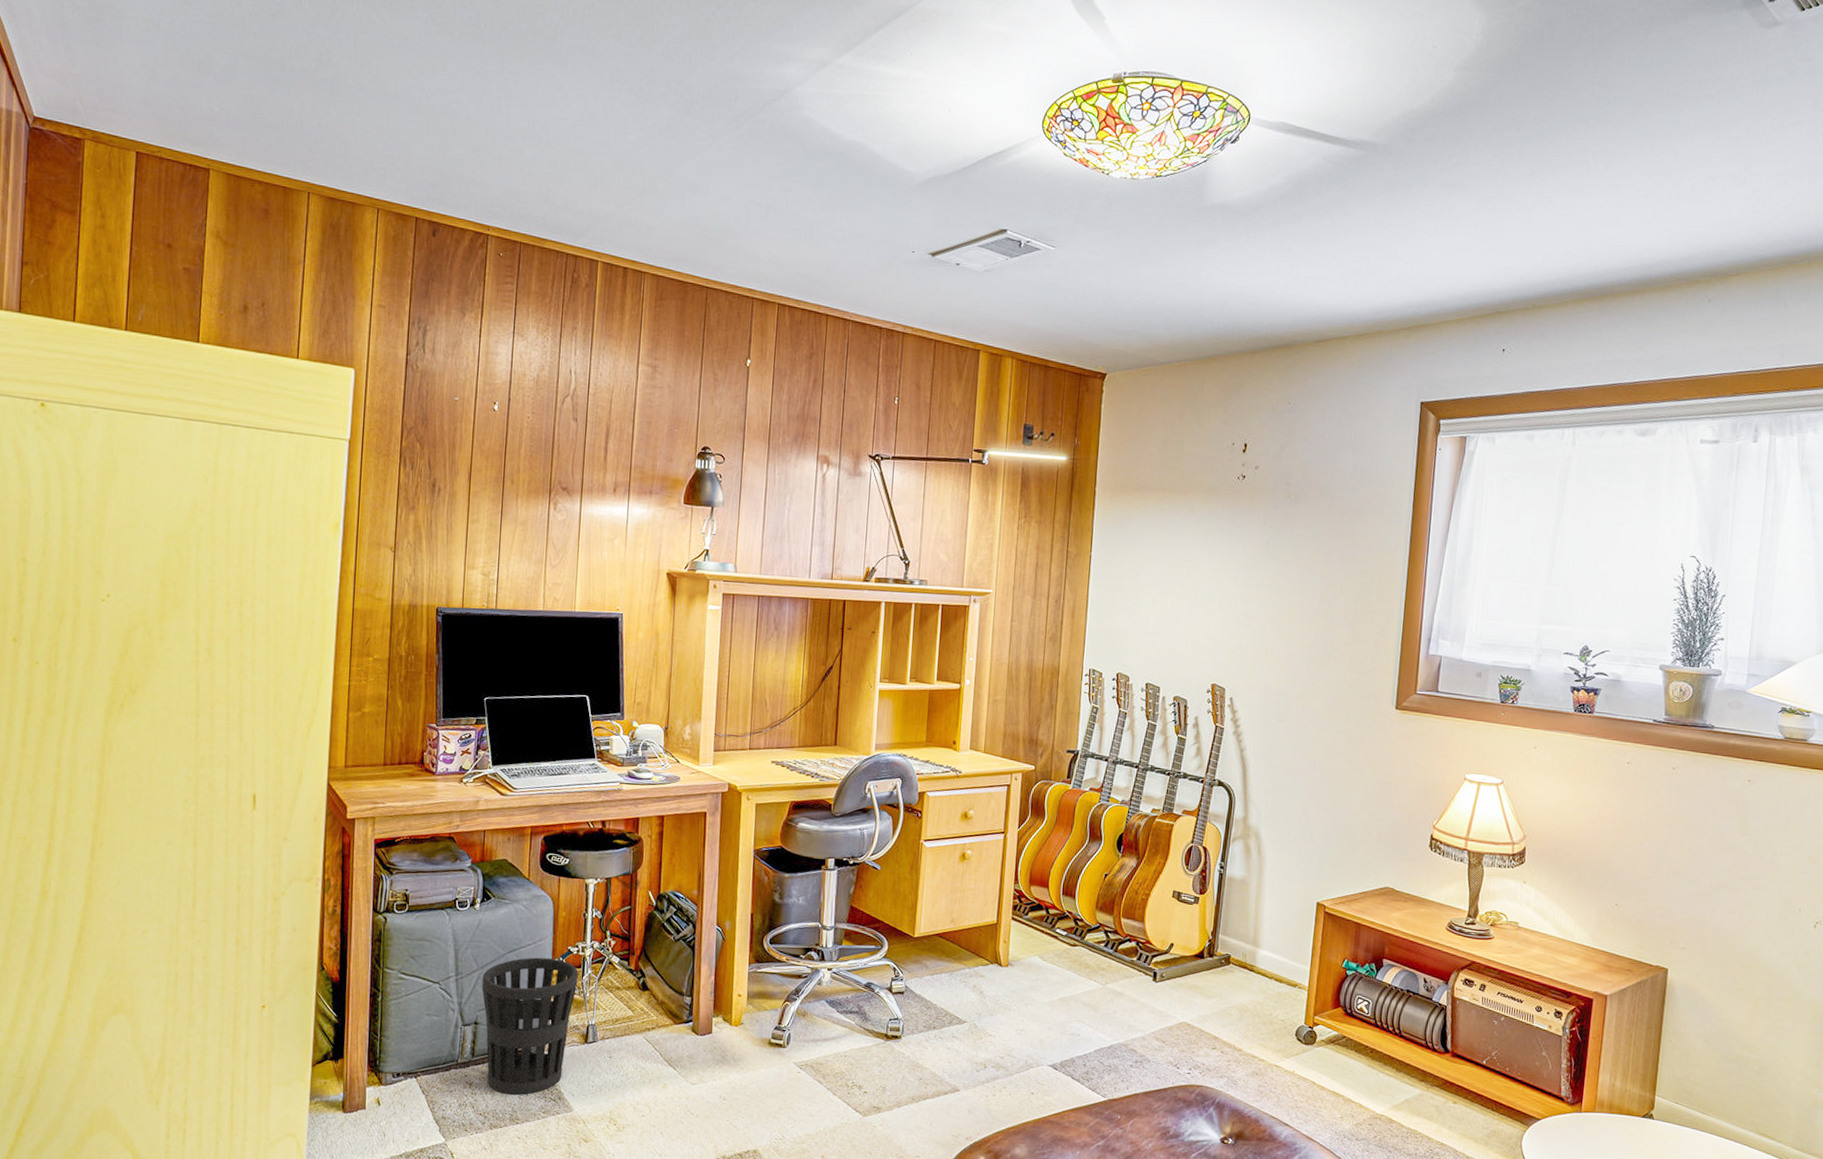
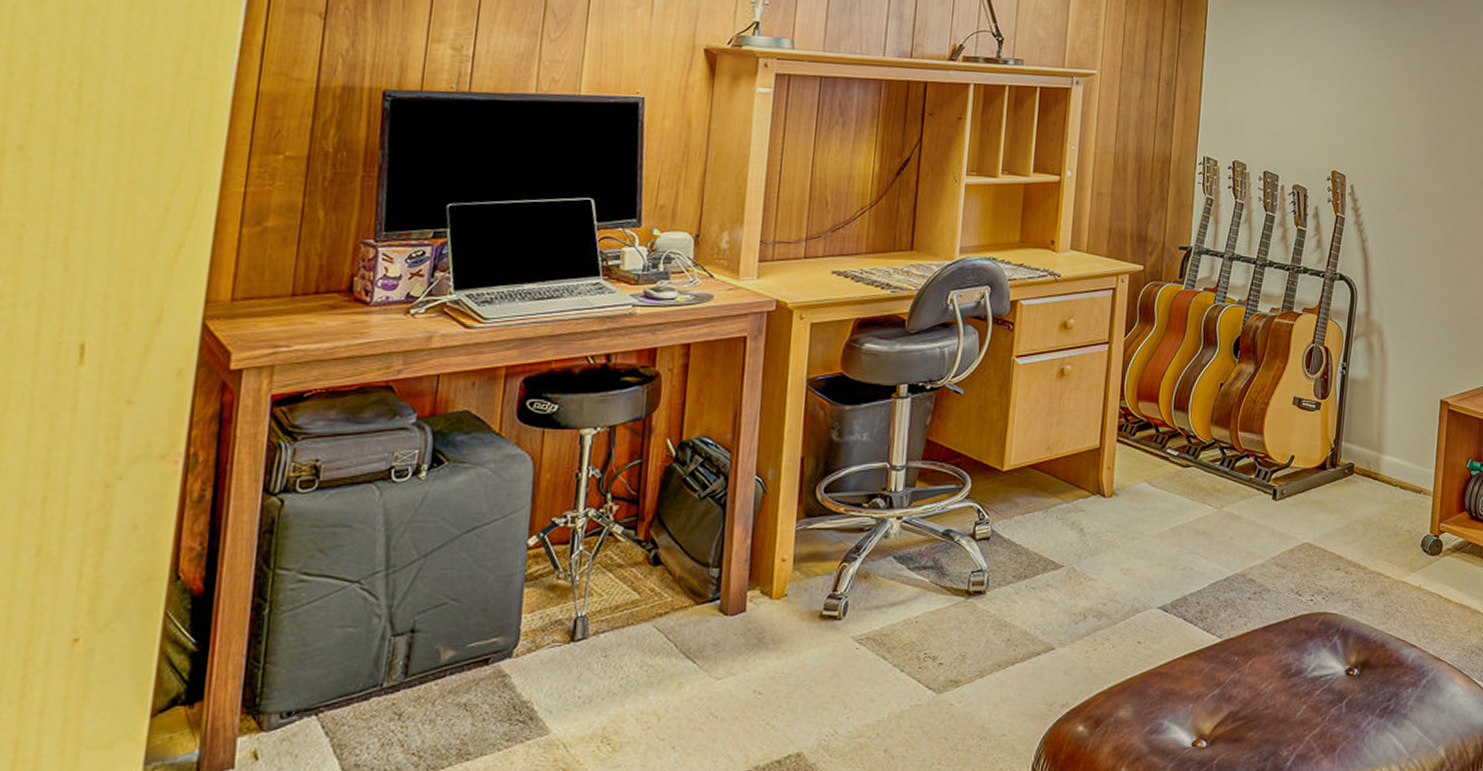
wastebasket: present [482,957,579,1095] -> none [423,535,566,722]

